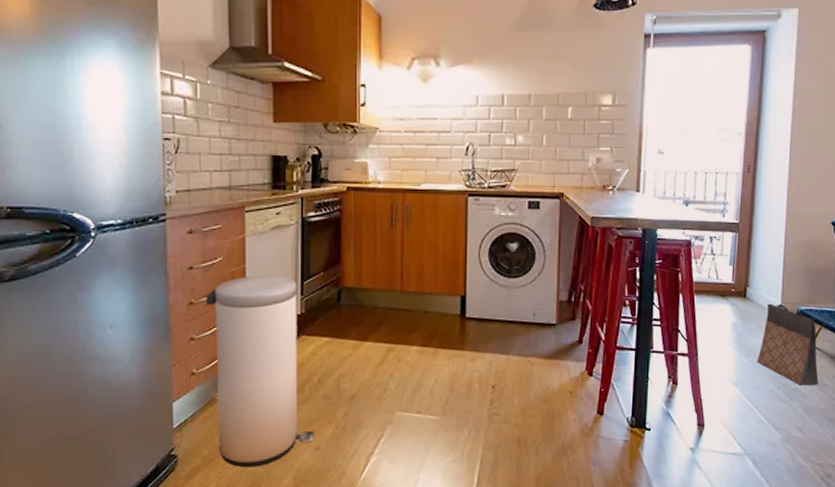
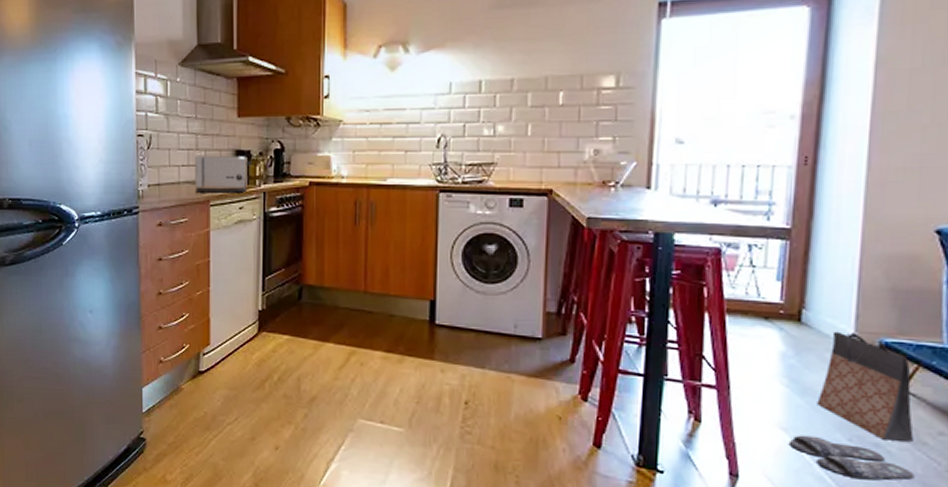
pedal bin: present [206,275,315,468] -> none [173,269,274,459]
toaster: none [227,161,289,199] -> present [194,156,252,193]
slippers: none [739,387,819,418] -> present [790,435,915,481]

